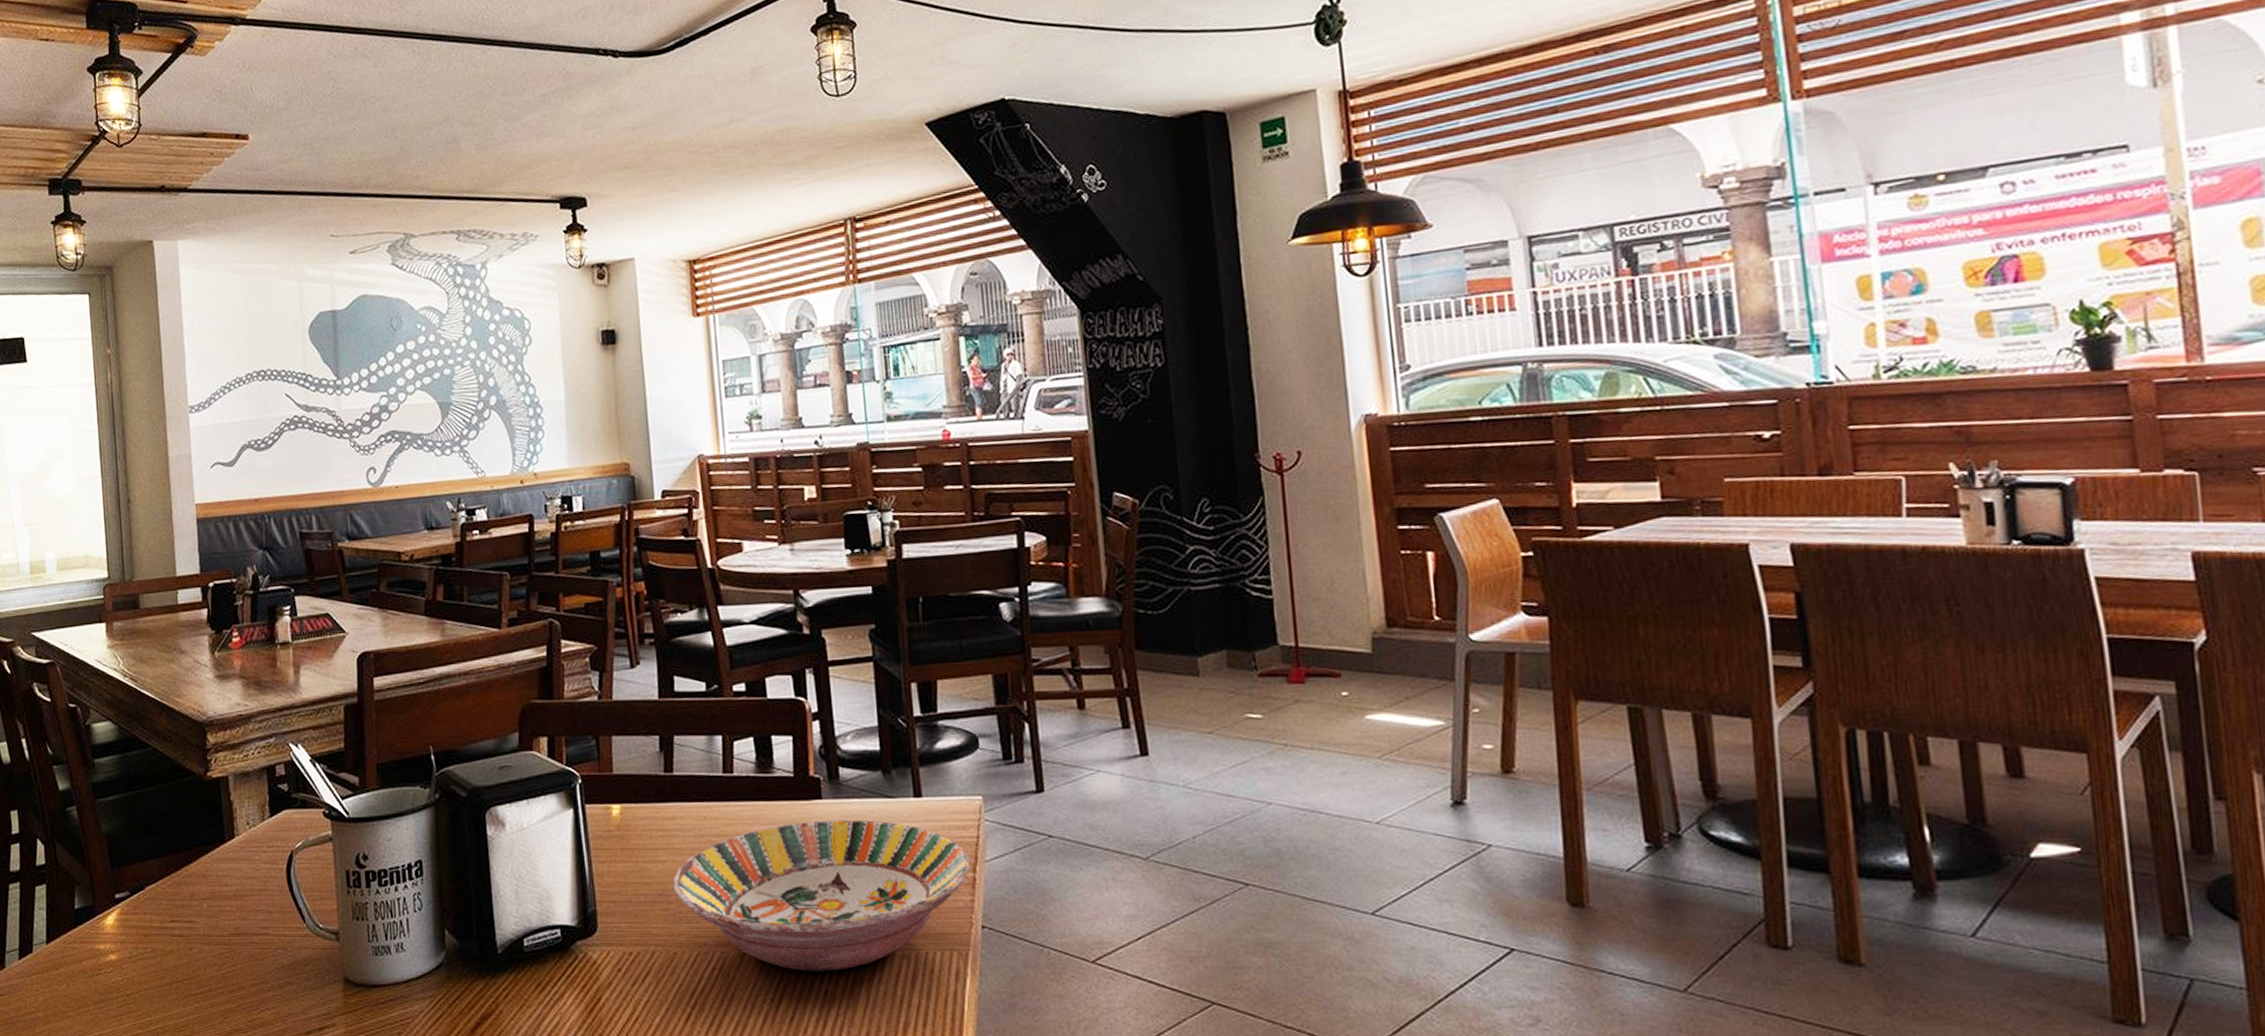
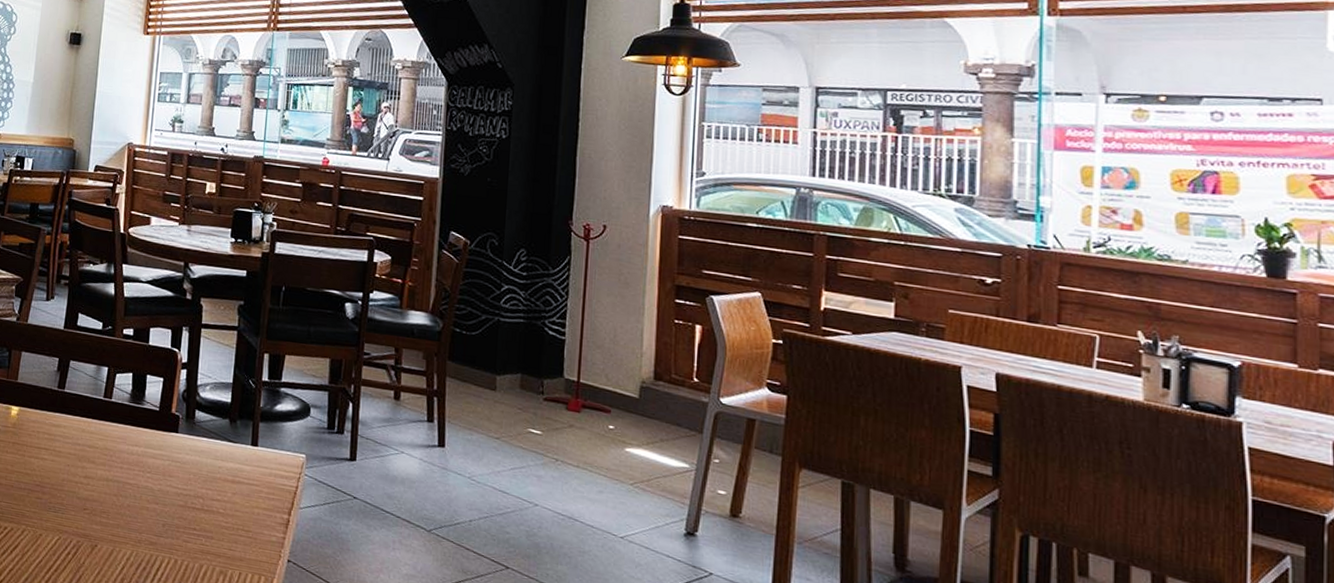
serving bowl: present [673,819,970,972] -> none [48,447,287,574]

